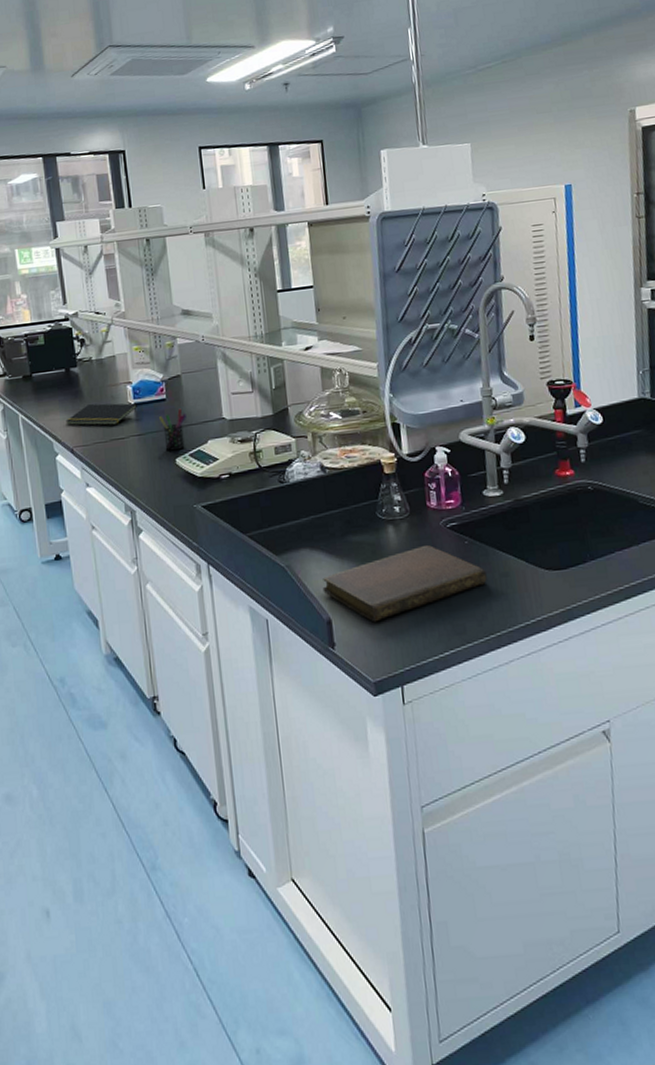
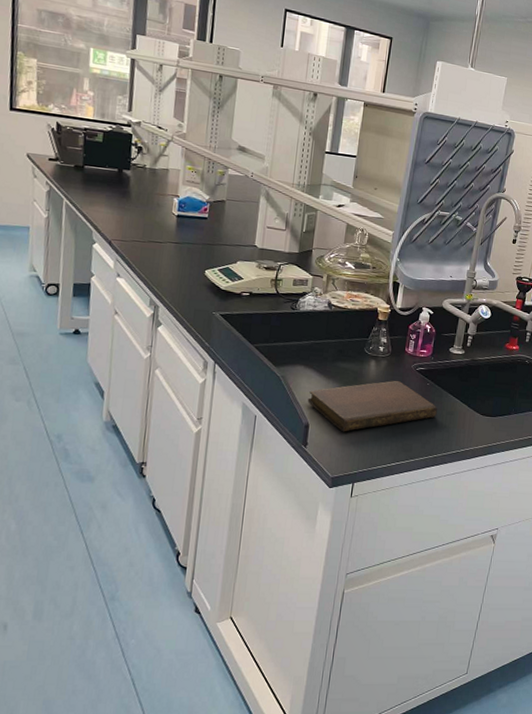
notepad: present [65,403,137,426] -> none [108,205,180,229]
pen holder: present [159,408,186,451] -> none [198,229,223,264]

